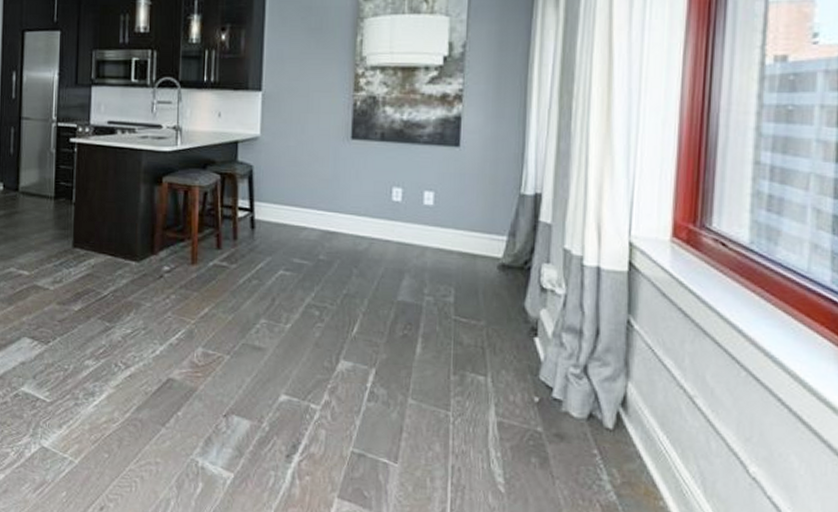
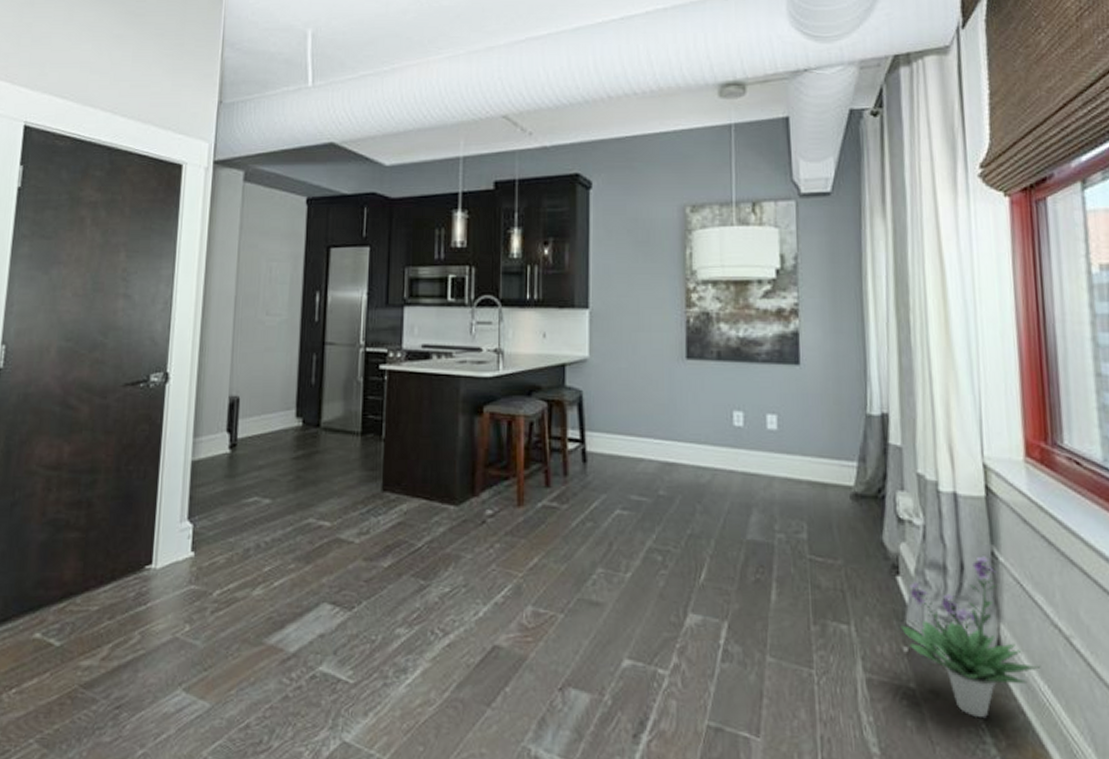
potted plant: none [534,323,662,460] -> present [900,556,1041,719]

